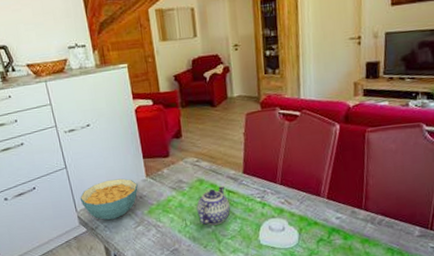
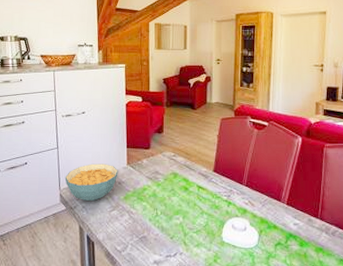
teapot: present [196,185,231,226] -> none [168,180,198,218]

